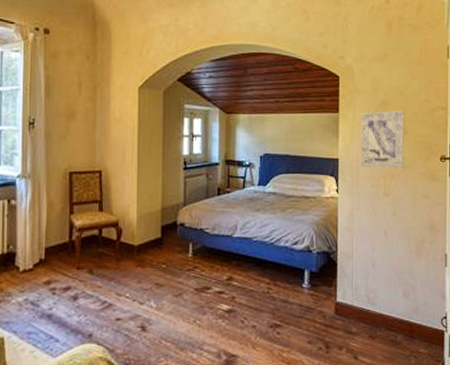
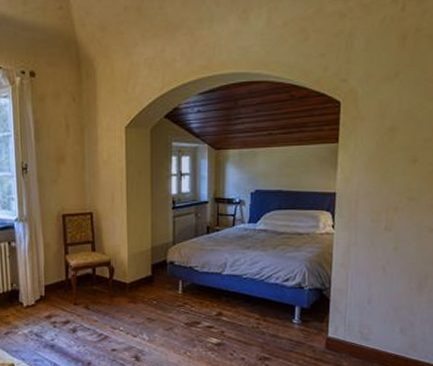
wall art: present [360,110,404,168] -> none [360,136,415,200]

